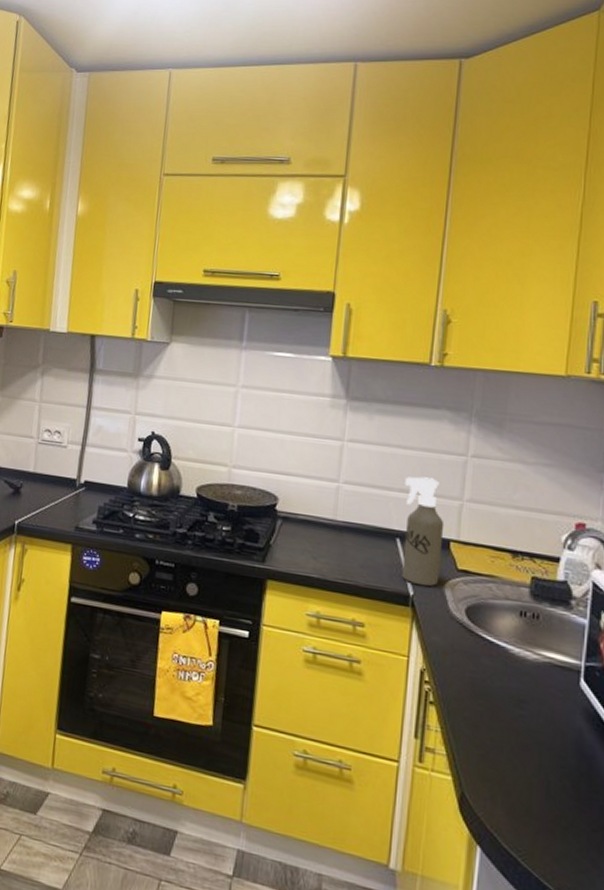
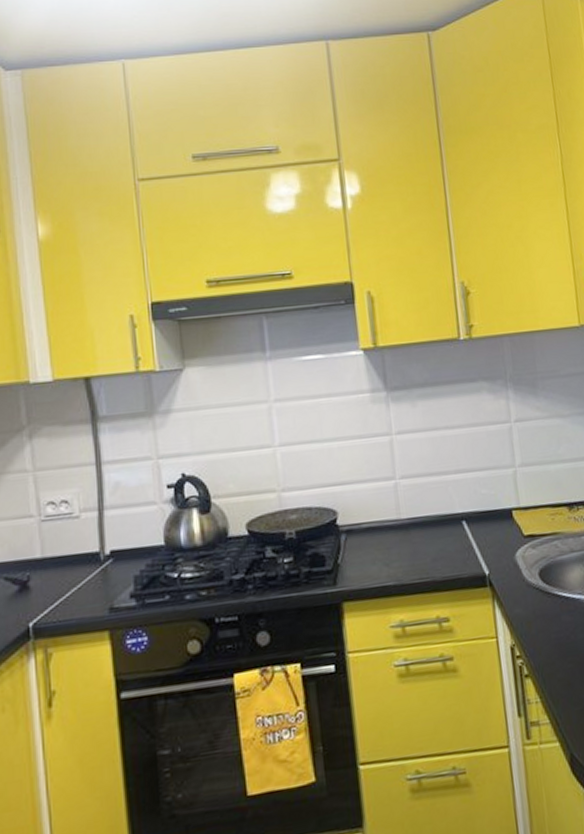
spray bottle: present [402,476,445,587] -> none [459,451,510,563]

